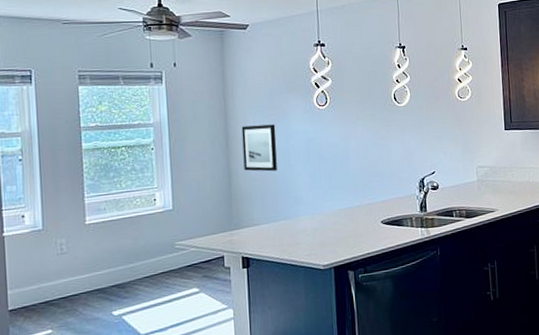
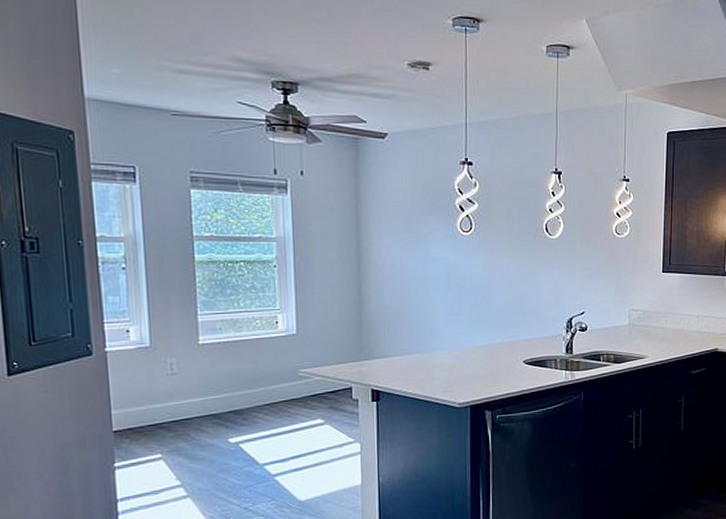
wall art: present [241,124,277,172] -> none [375,248,414,300]

